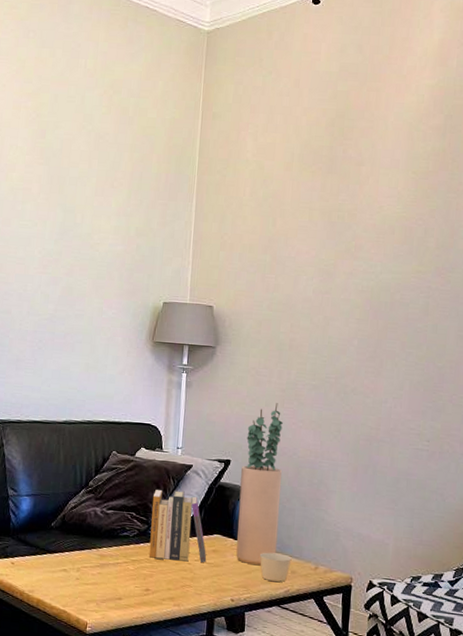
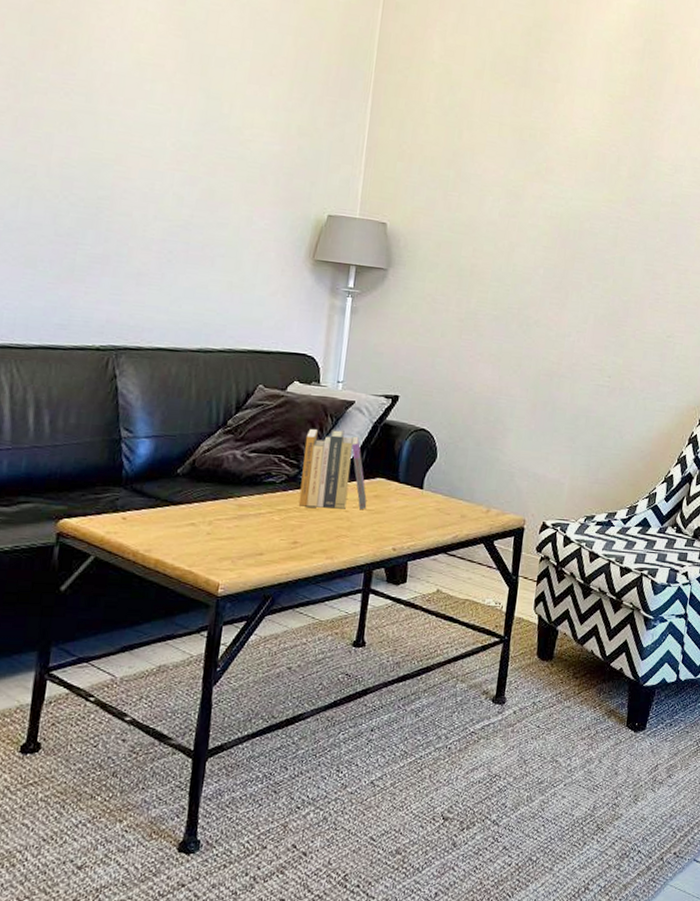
vase: present [236,403,283,565] -> none [400,334,460,510]
candle: present [259,552,292,582] -> none [426,496,462,528]

